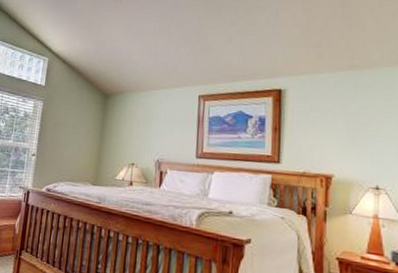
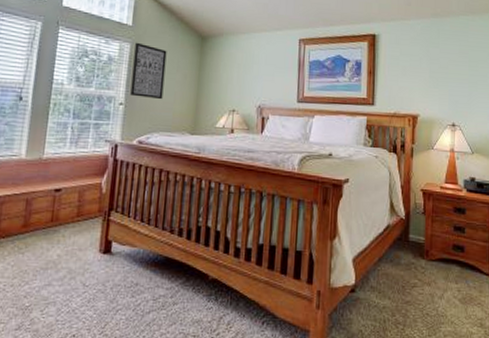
wall art: none [41,100,74,152] -> present [130,42,167,100]

